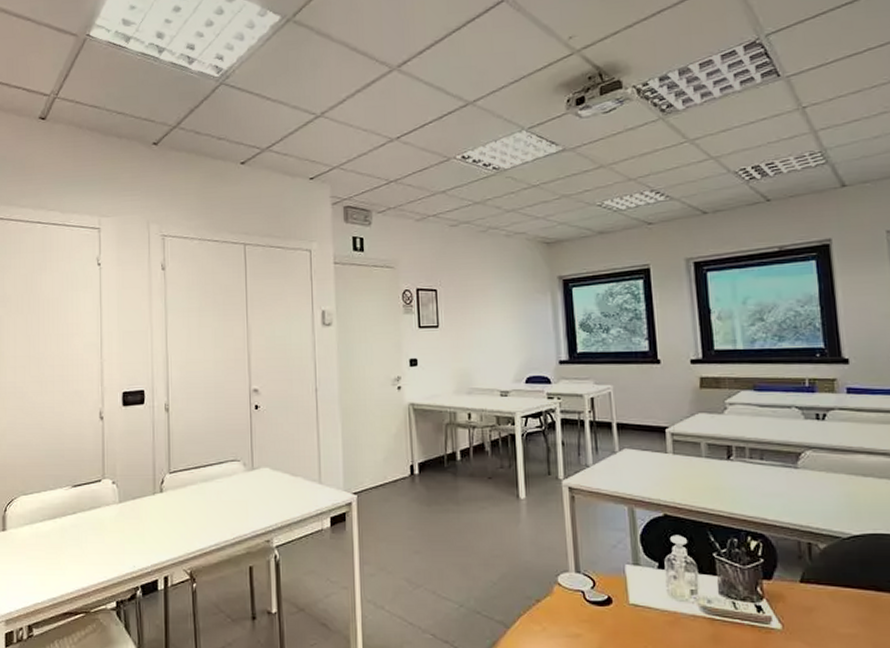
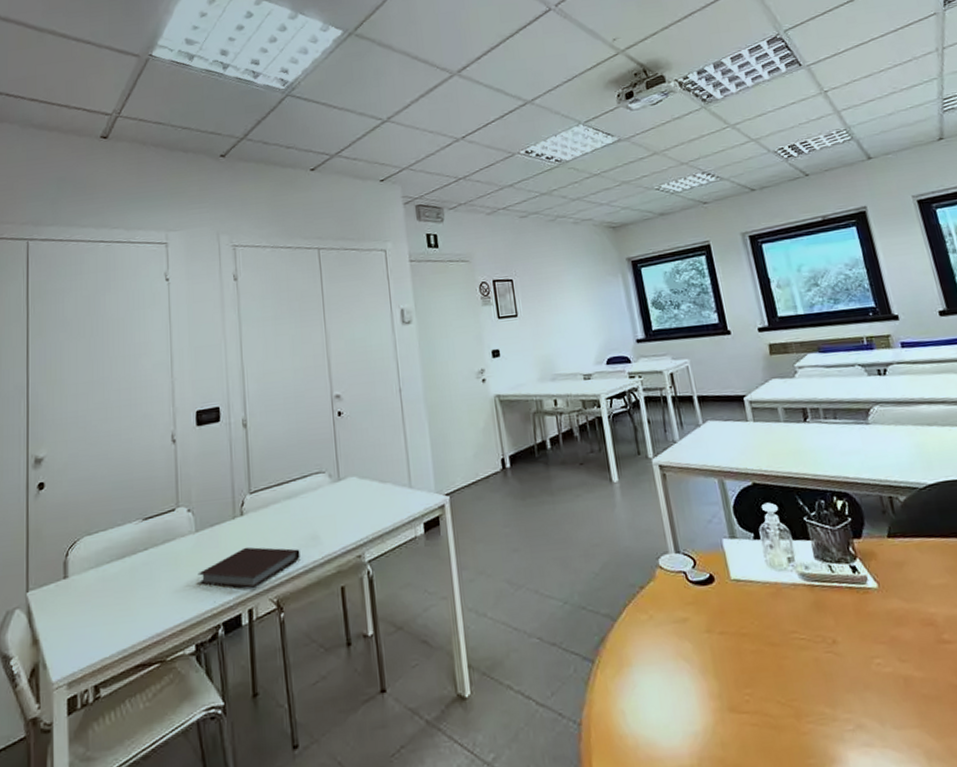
notebook: none [120,521,213,559] -> present [197,547,300,589]

